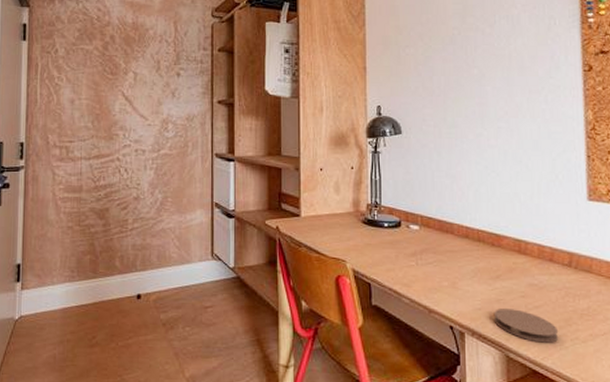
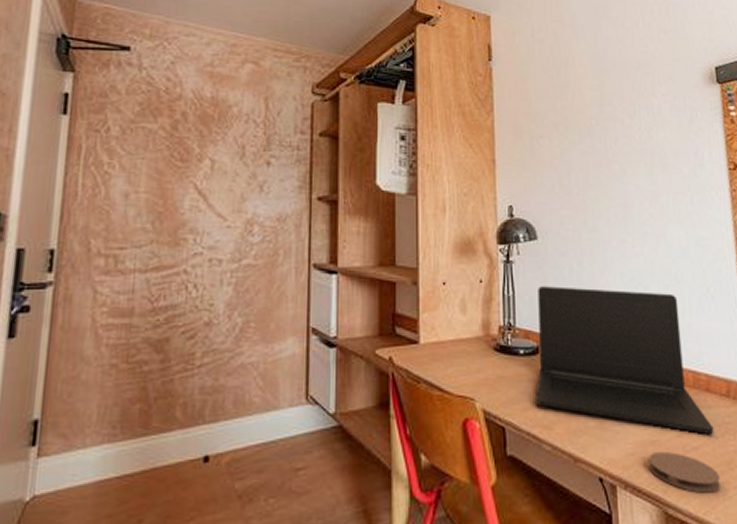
laptop: none [397,172,555,296] -> present [535,286,714,434]

